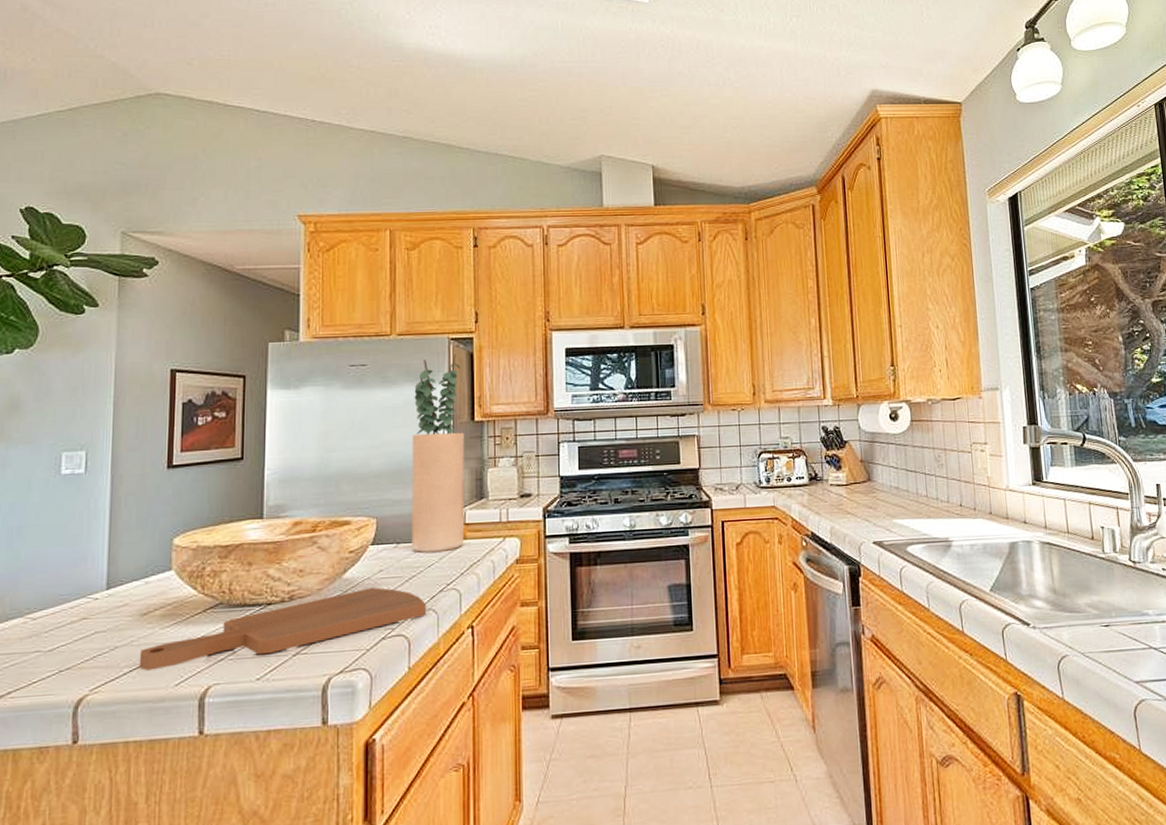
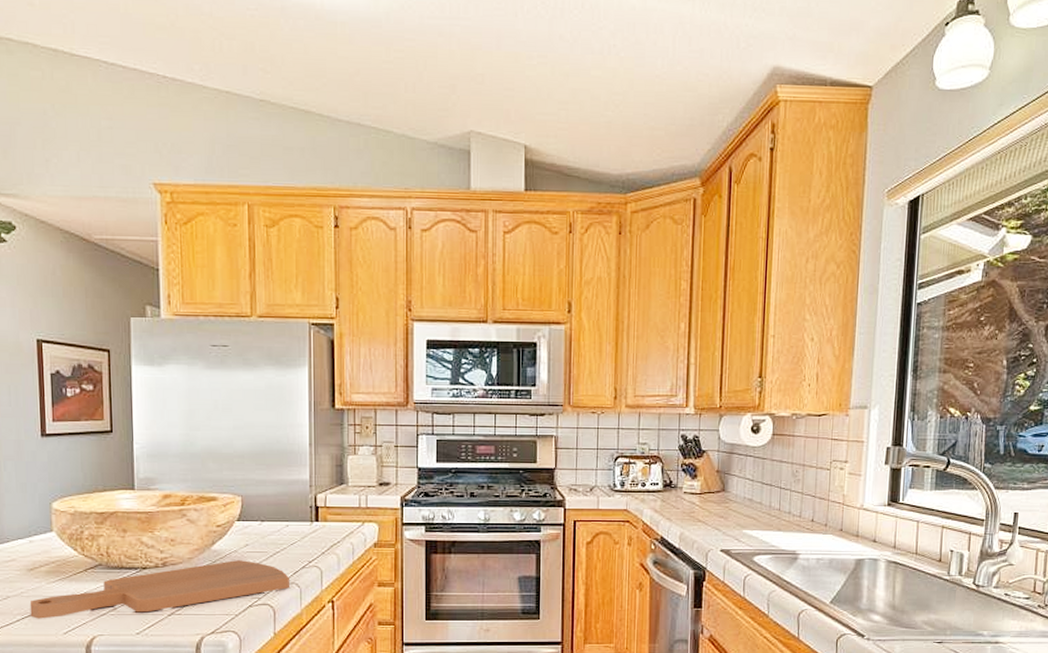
vase: present [411,355,465,553] -> none [273,340,326,531]

